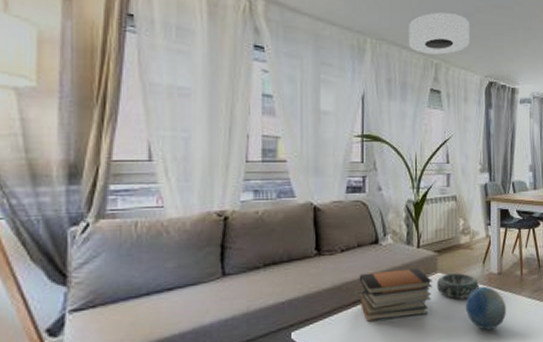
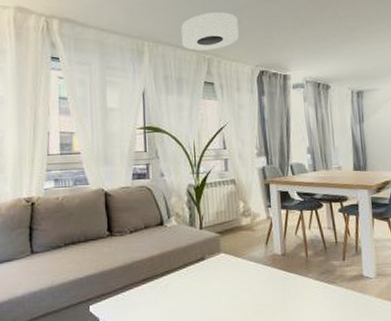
book stack: present [359,268,432,322] -> none [147,248,217,299]
decorative bowl: present [436,273,480,299] -> none [220,254,264,279]
decorative ball: present [466,286,506,330] -> none [251,267,293,311]

